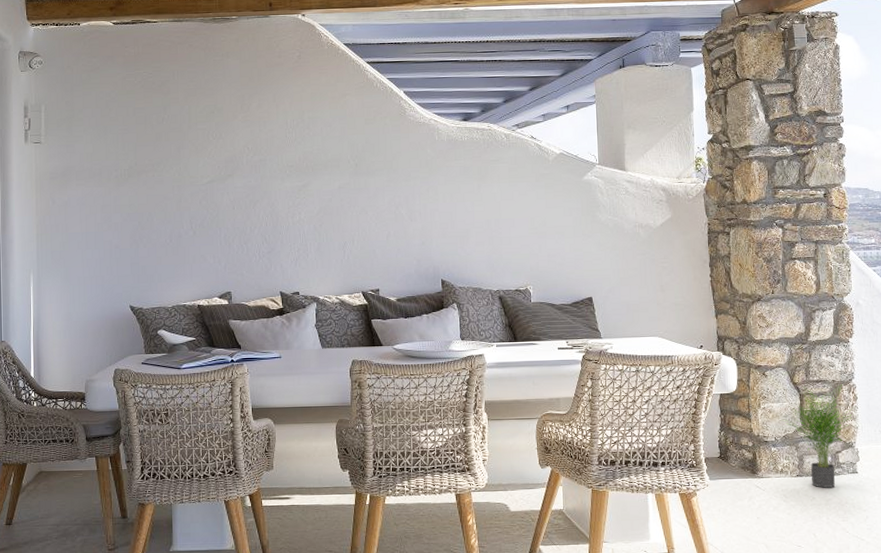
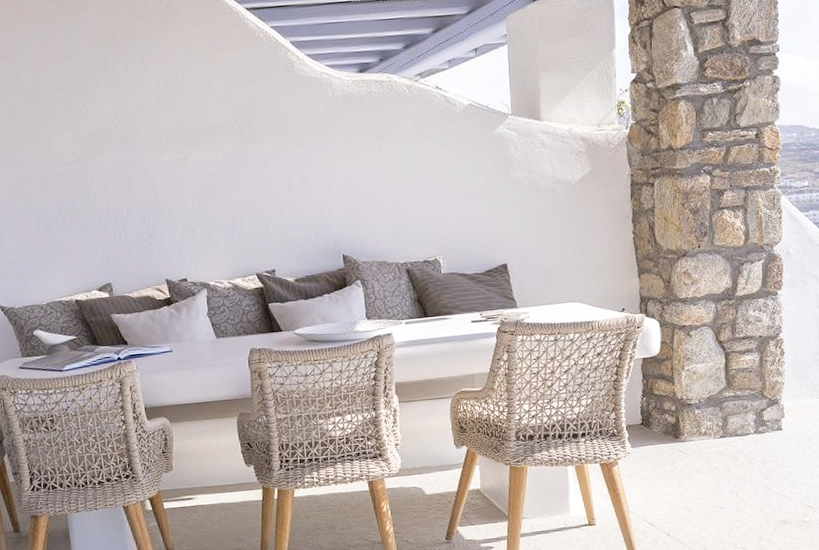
potted plant: present [782,384,854,488] -> none [706,339,780,448]

